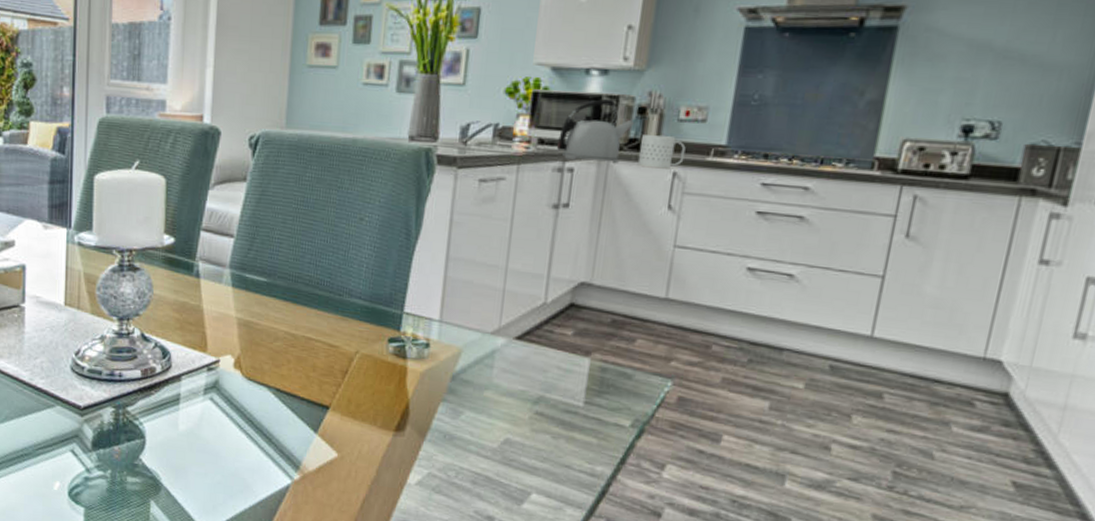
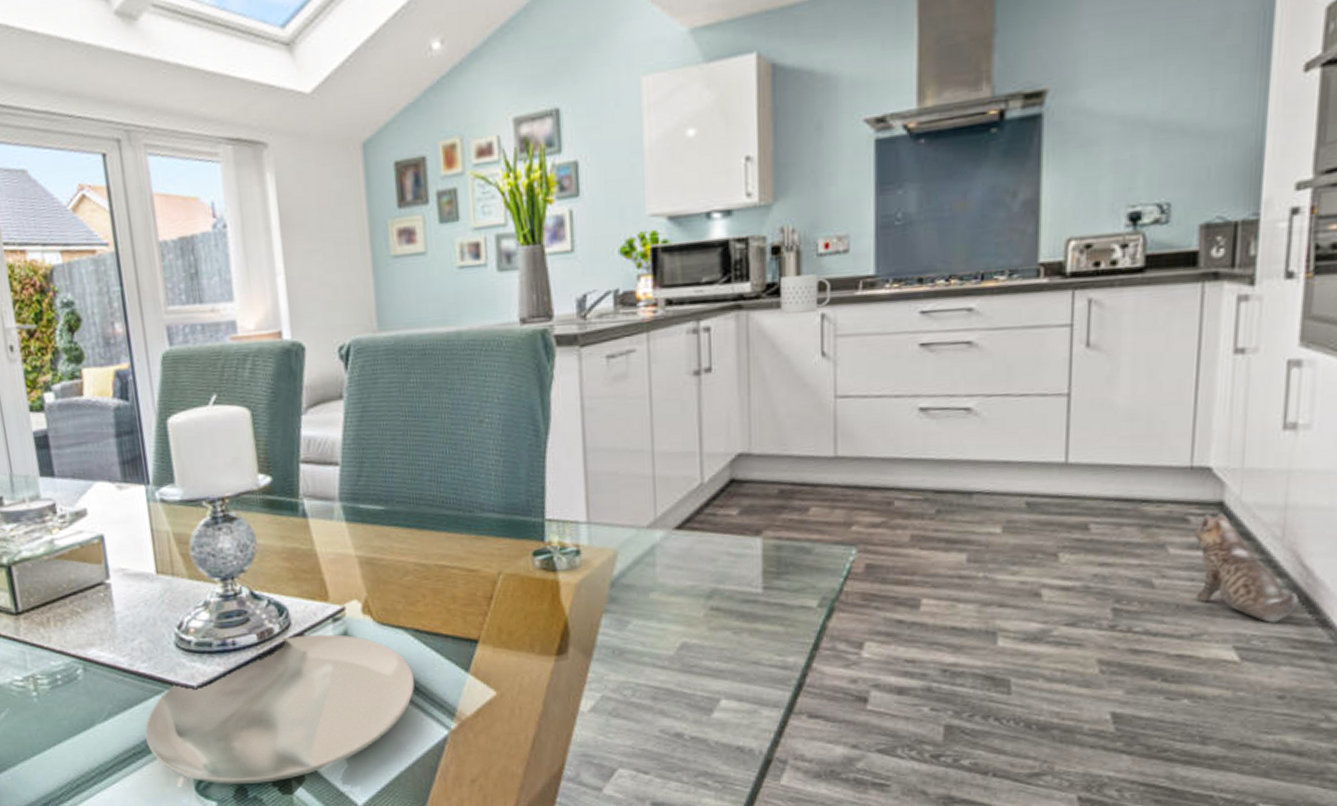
plate: none [33,377,270,499] -> present [145,634,415,784]
kettle: present [557,98,635,164] -> none [688,242,770,319]
cat: none [969,401,1065,508] -> present [1195,512,1299,623]

